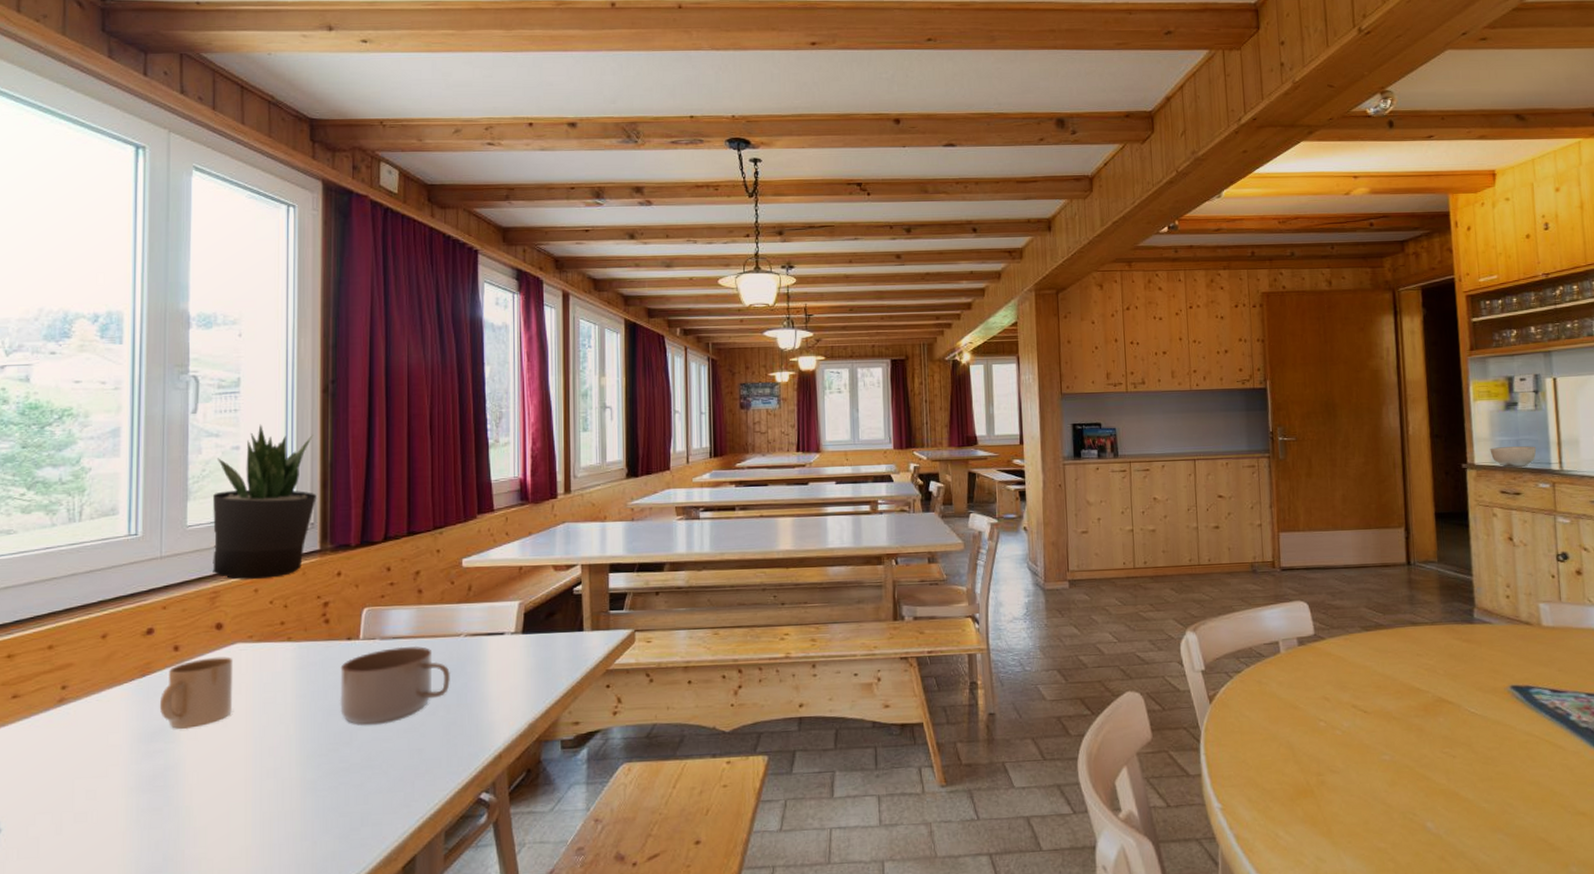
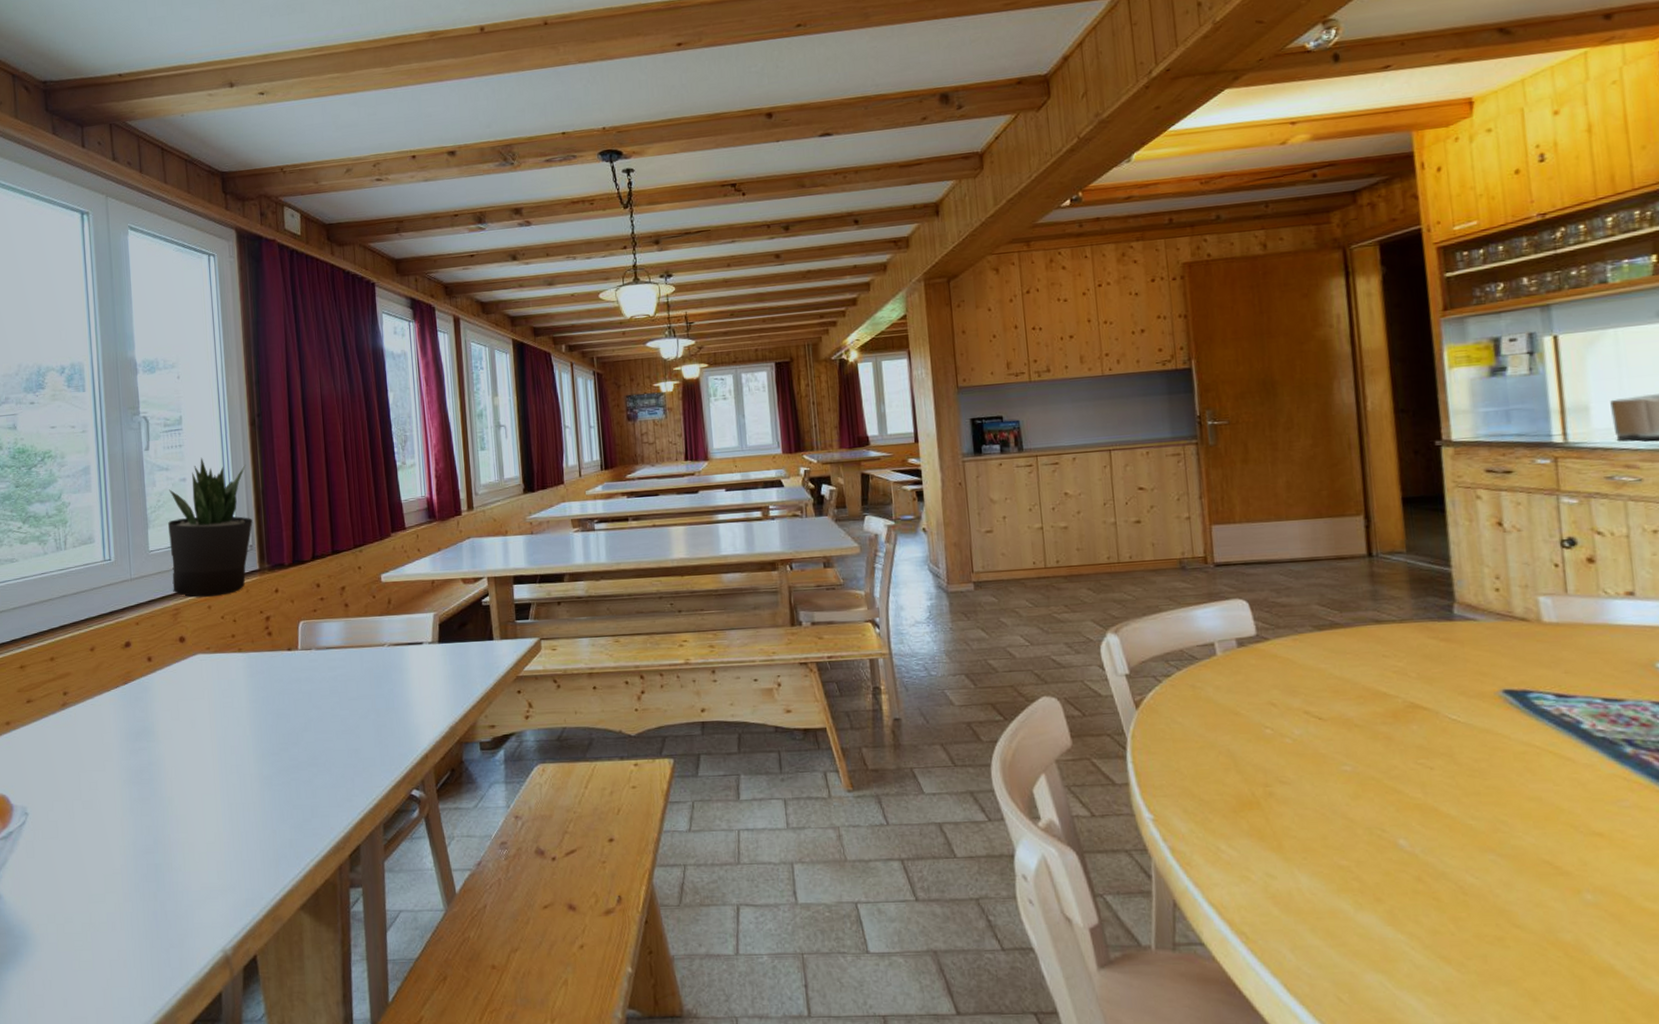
mug: present [159,657,233,730] -> none [140,666,199,730]
cup: present [339,646,450,726] -> none [284,656,378,728]
bowl: present [1490,446,1537,468] -> none [1471,416,1533,443]

